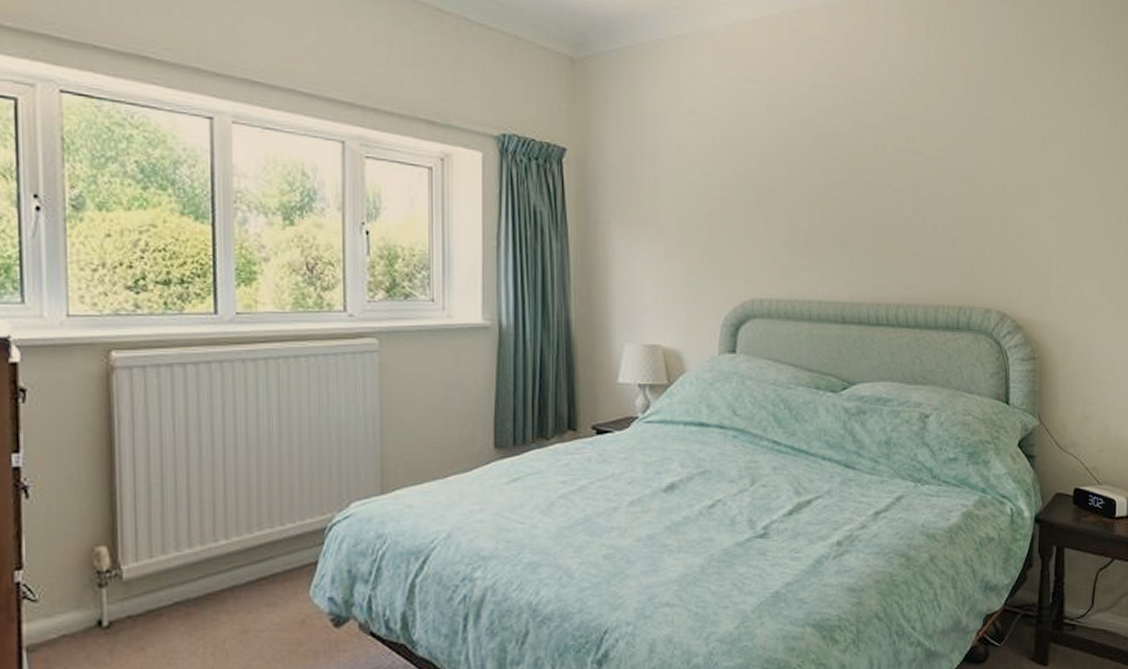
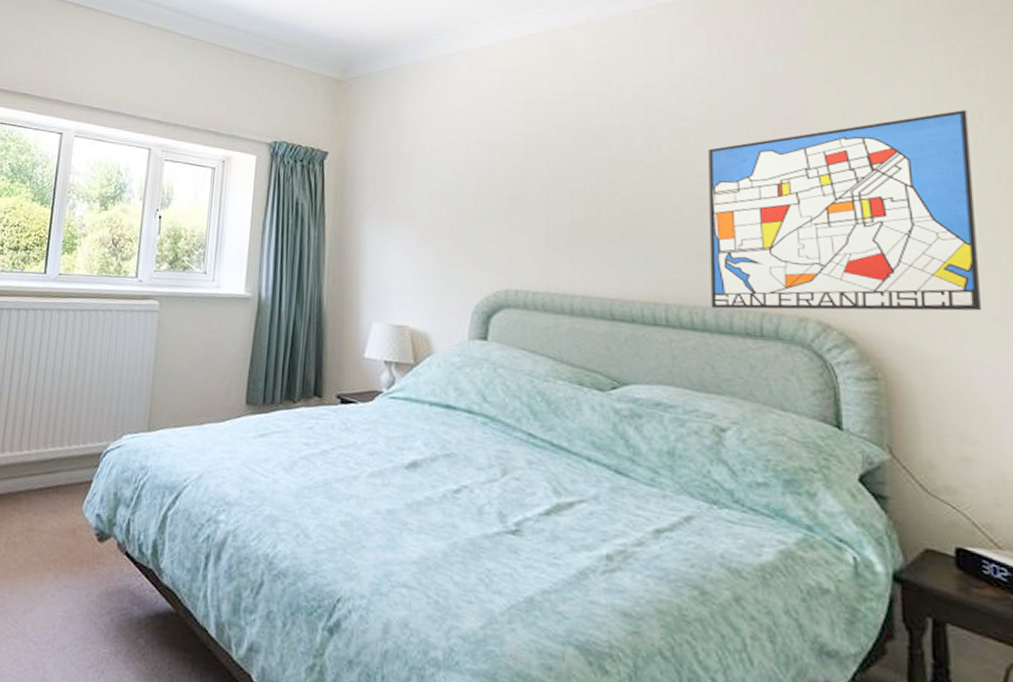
wall art: none [921,114,1109,305] -> present [708,110,981,311]

